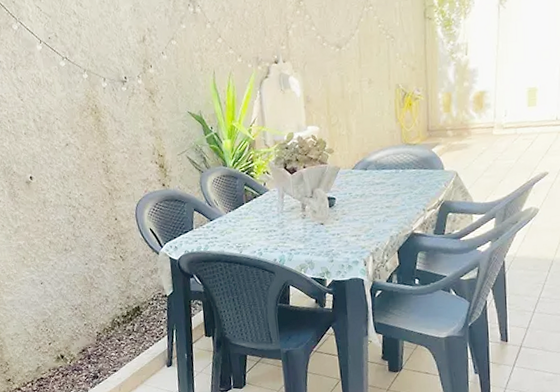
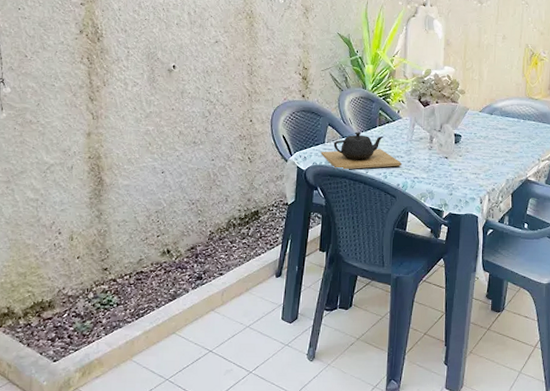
teapot: none [190,212,276,254] -> present [320,132,402,170]

